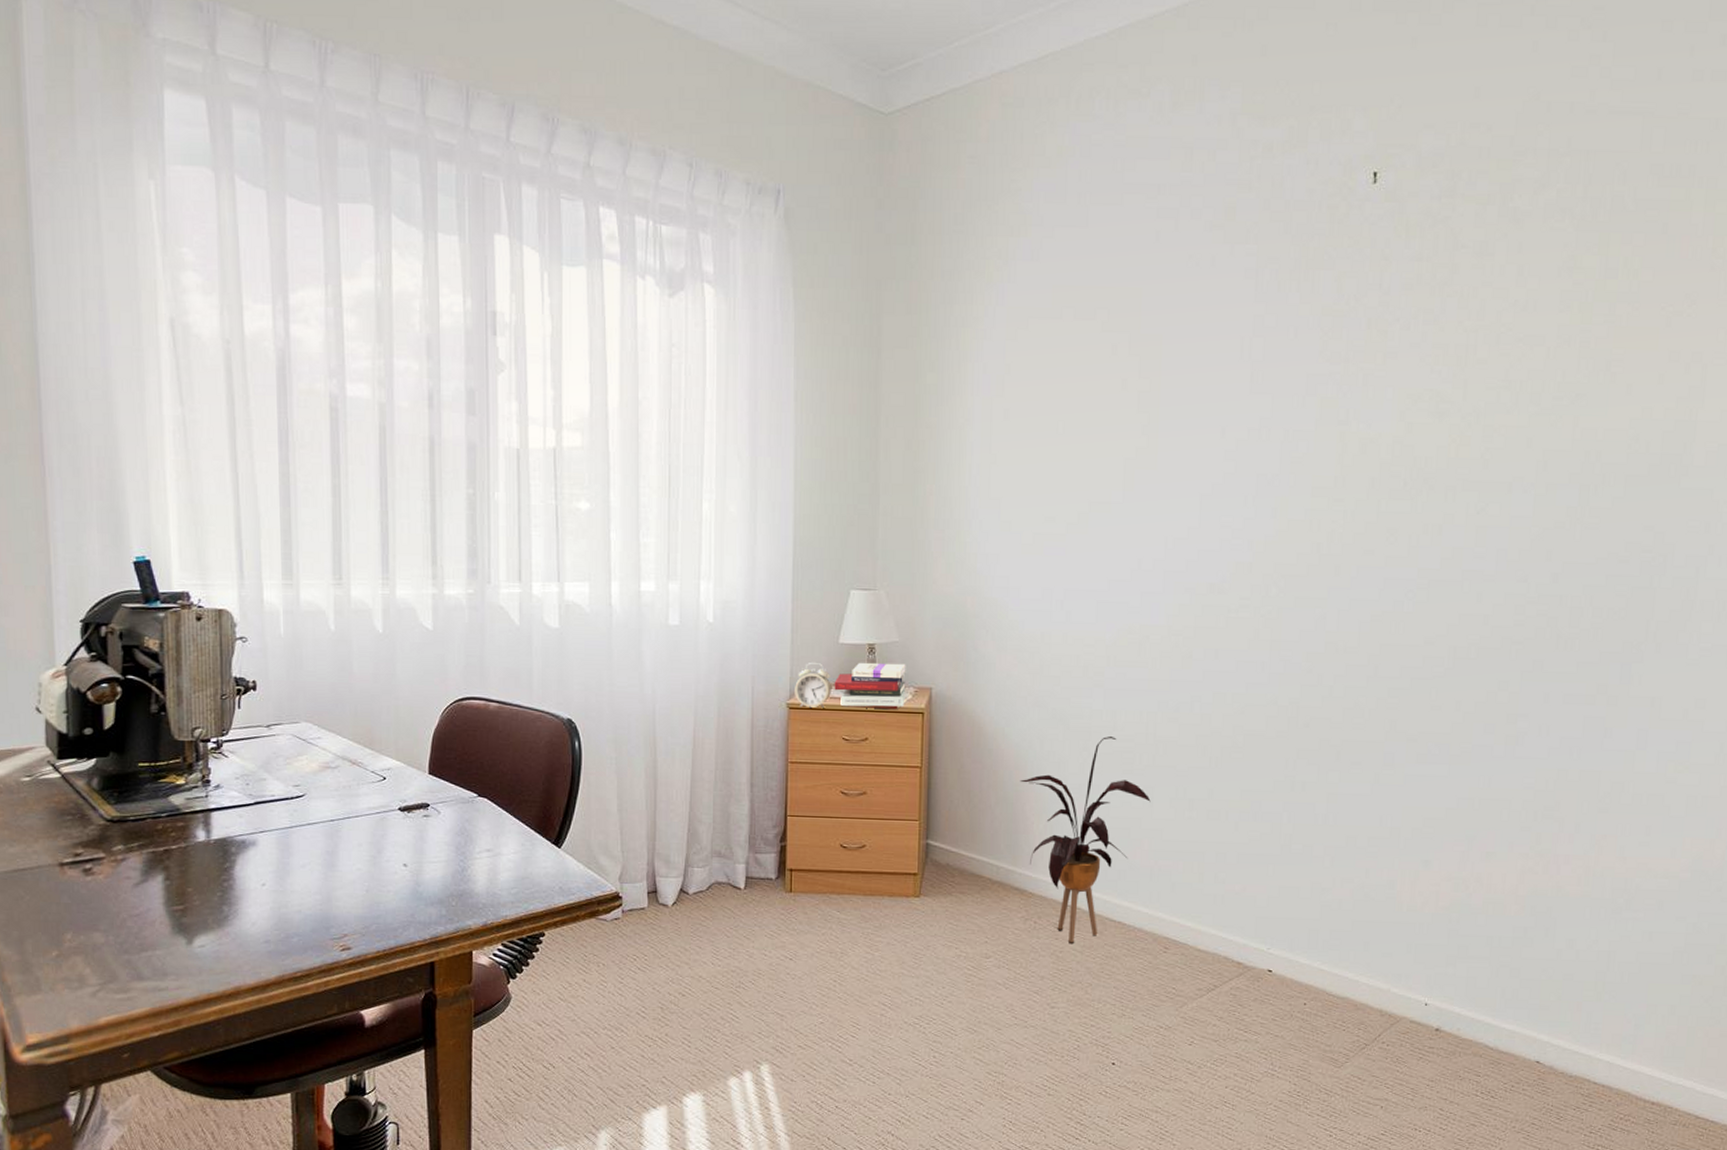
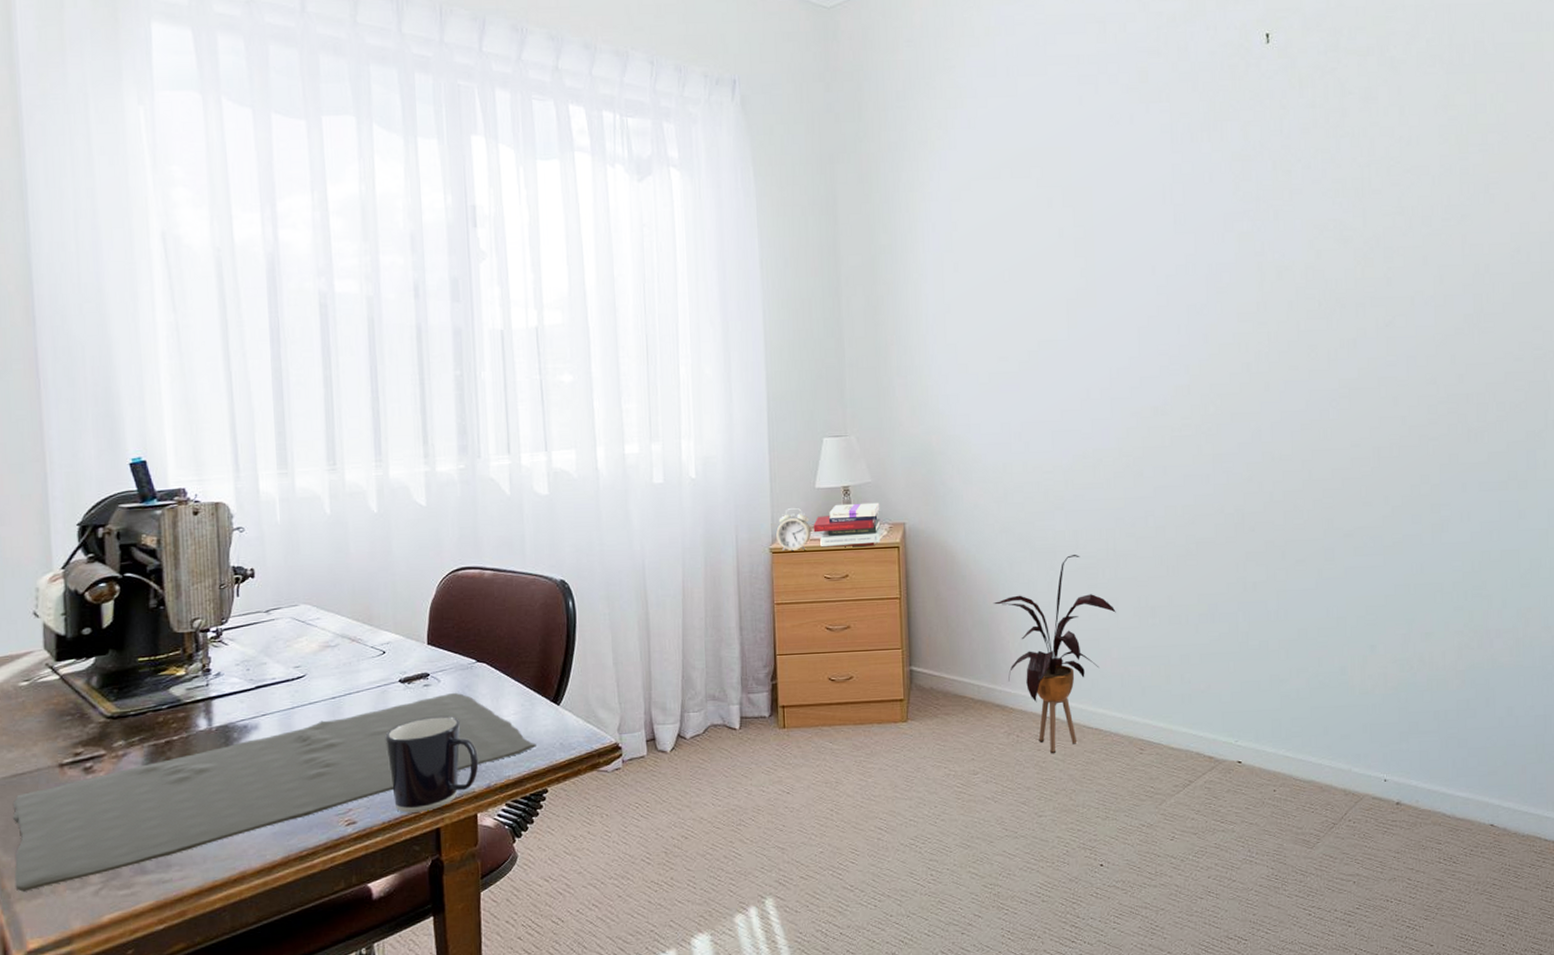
fabric: none [13,825,535,986] -> present [12,692,536,892]
mug: none [383,848,476,944] -> present [385,715,479,813]

